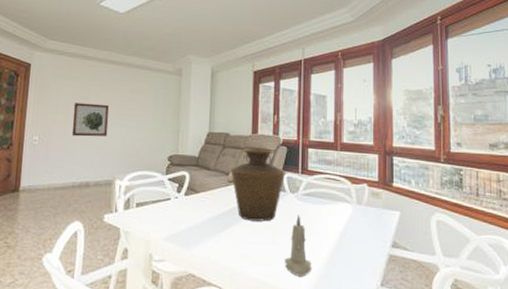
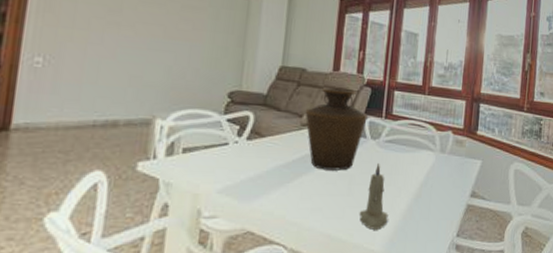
wall art: present [71,103,110,137] -> none [94,16,151,63]

